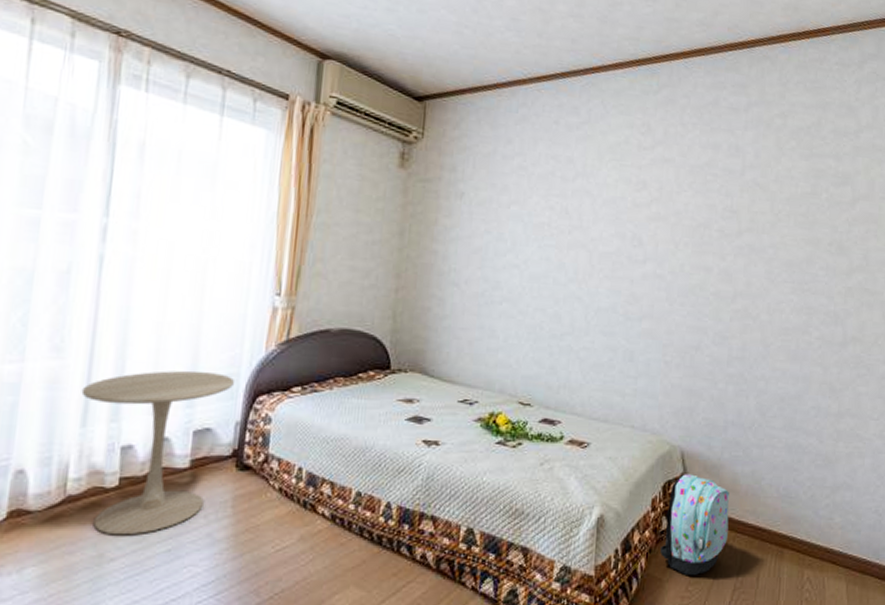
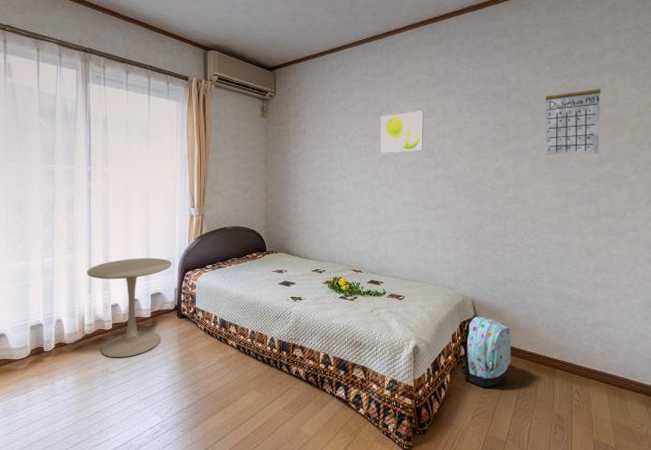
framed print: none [569,181,632,238] -> present [380,111,424,153]
calendar: none [783,159,855,260] -> present [544,78,601,156]

